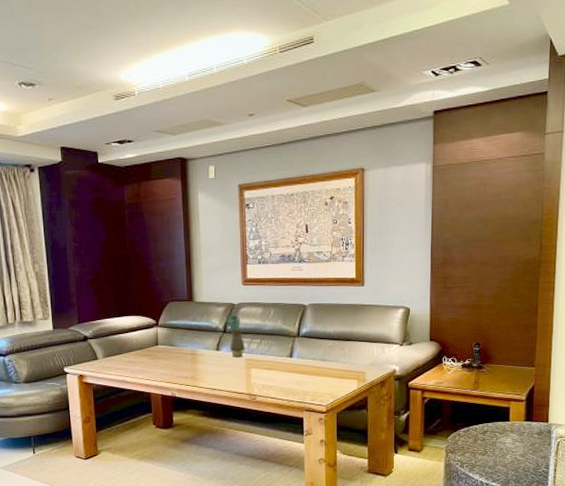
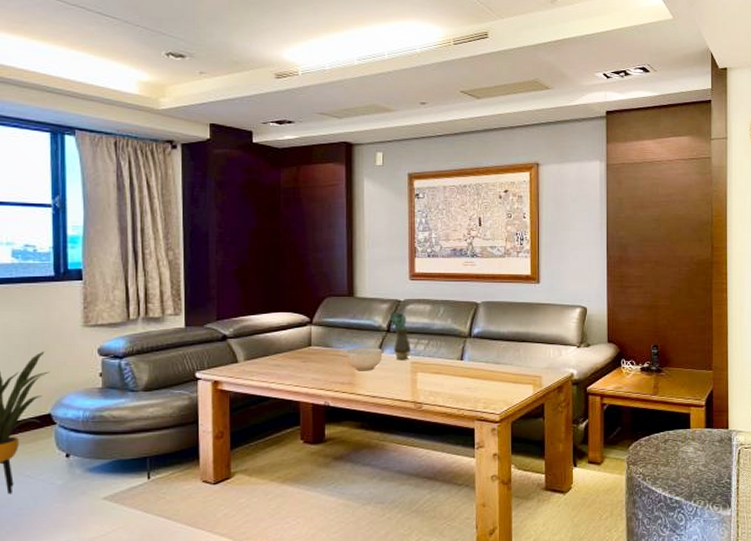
bowl: none [189,346,220,367] -> present [347,347,383,371]

